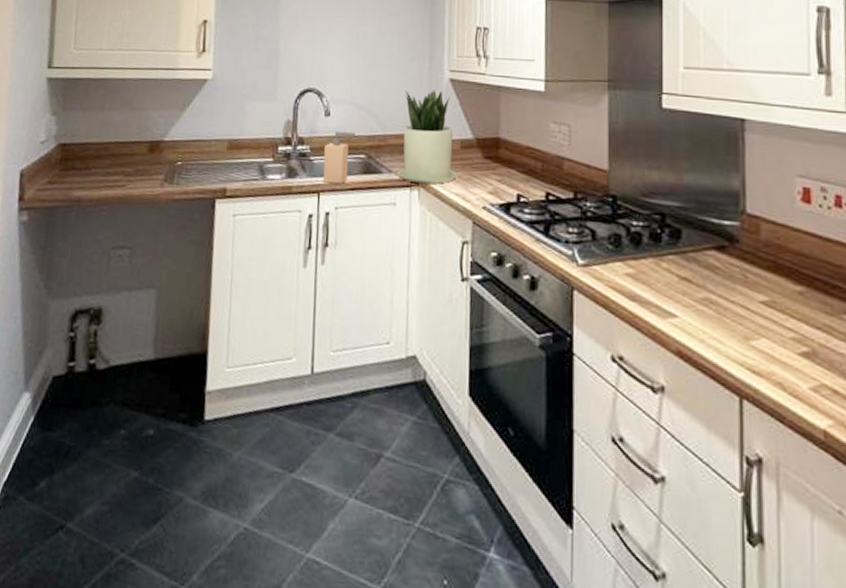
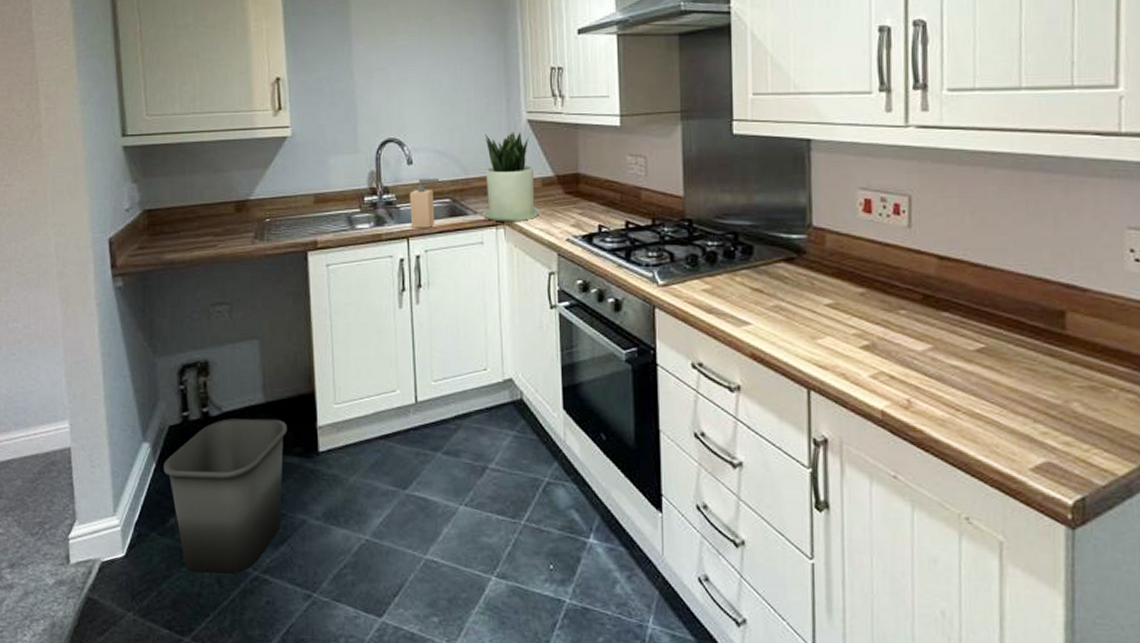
waste bin: none [41,373,175,554] -> present [163,418,287,574]

